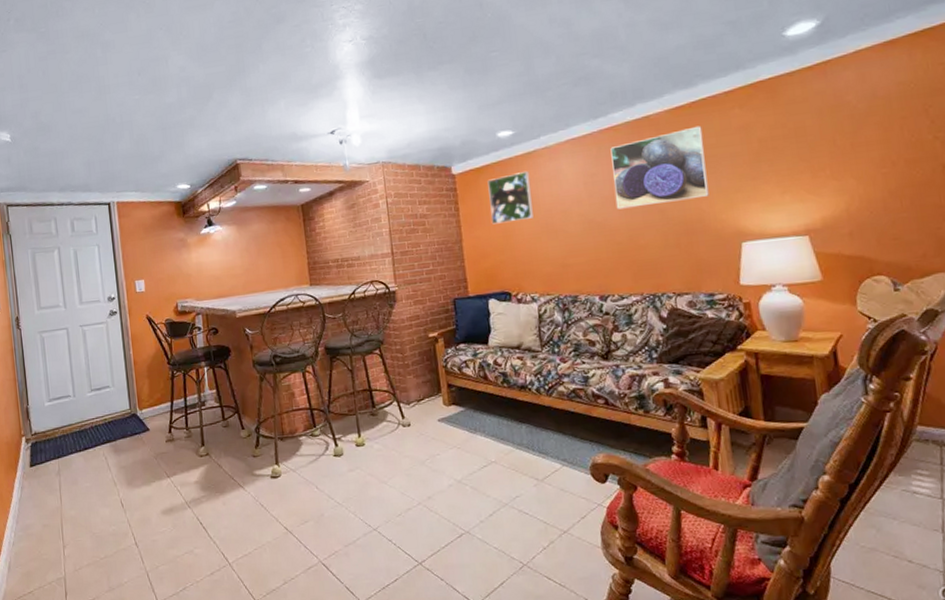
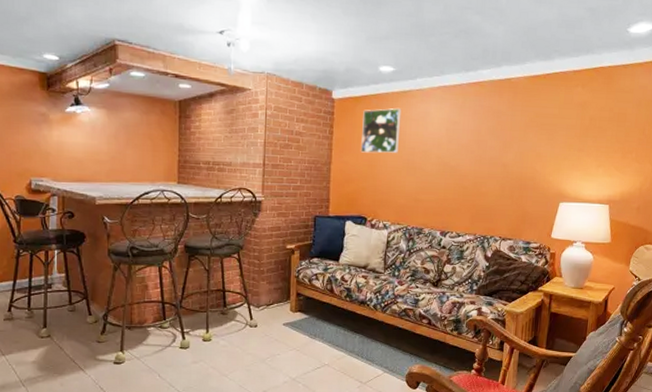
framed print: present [610,126,709,210] -> none [469,96,550,160]

